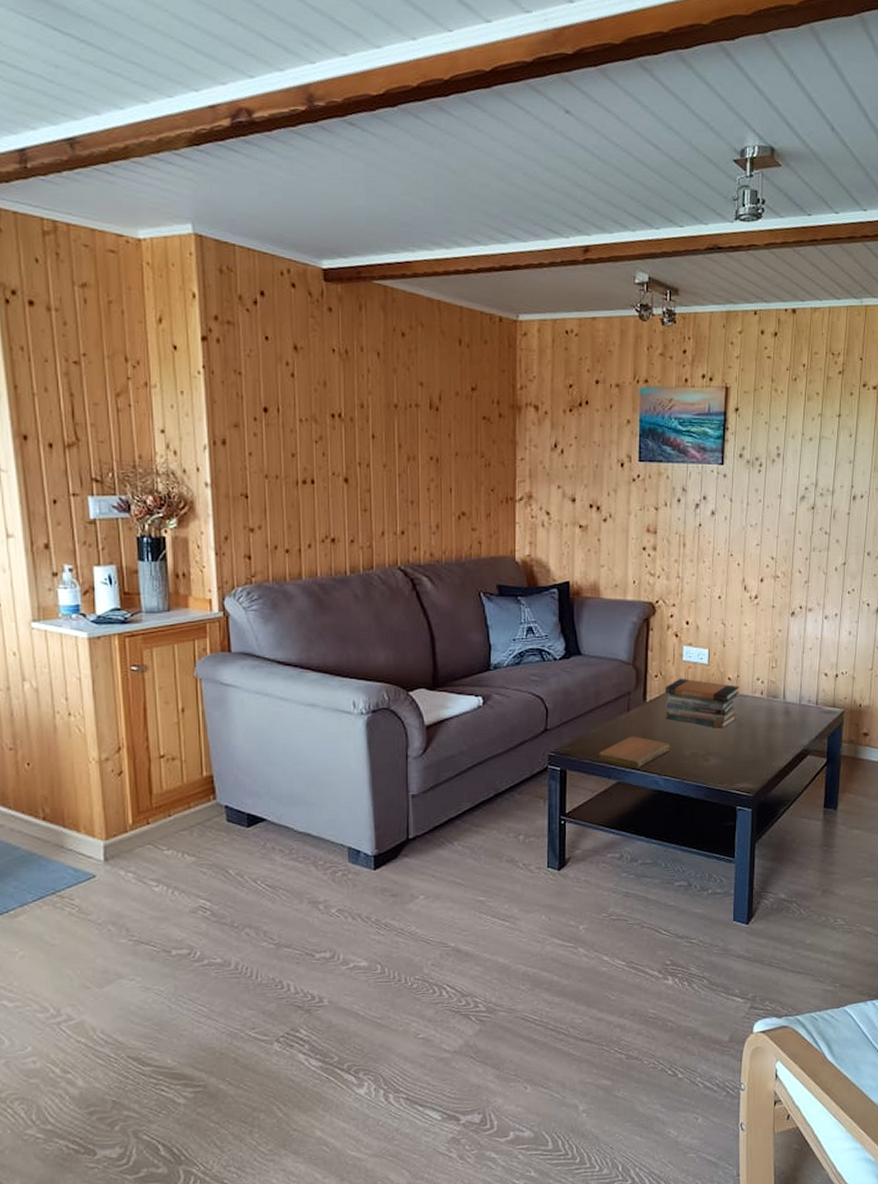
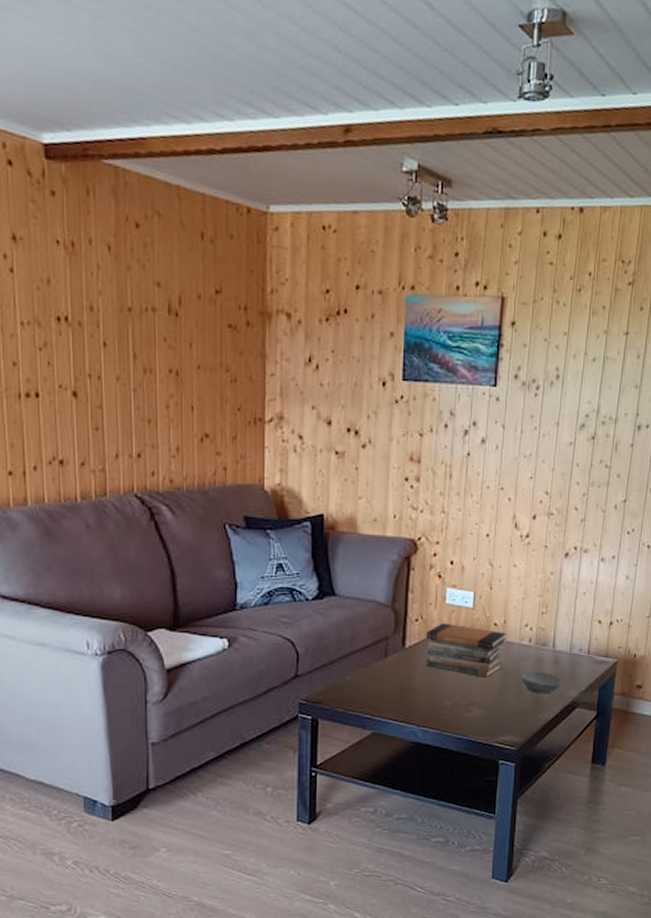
notebook: present [598,736,671,770] -> none [352,684,431,720]
bowl: none [754,722,793,743] -> present [521,671,562,694]

